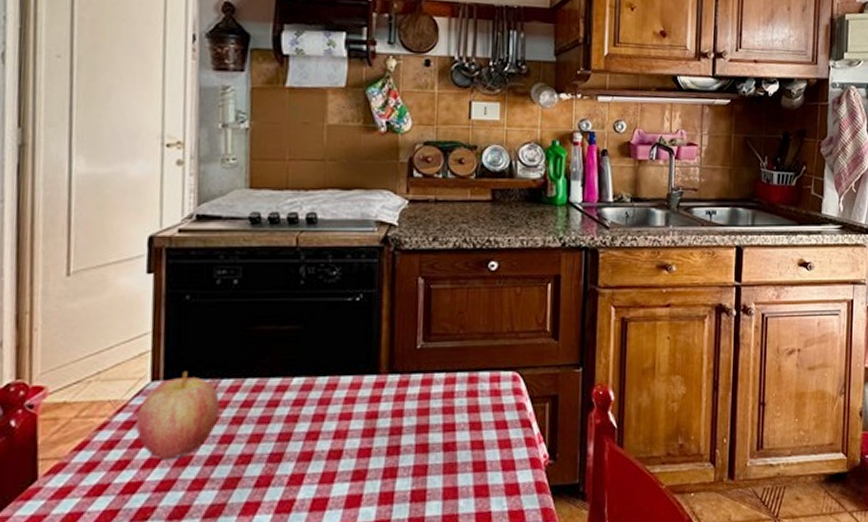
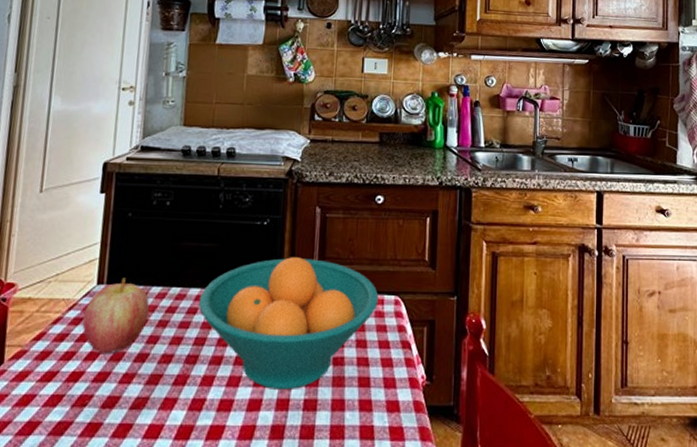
fruit bowl: none [280,335,494,483] -> present [198,257,379,389]

